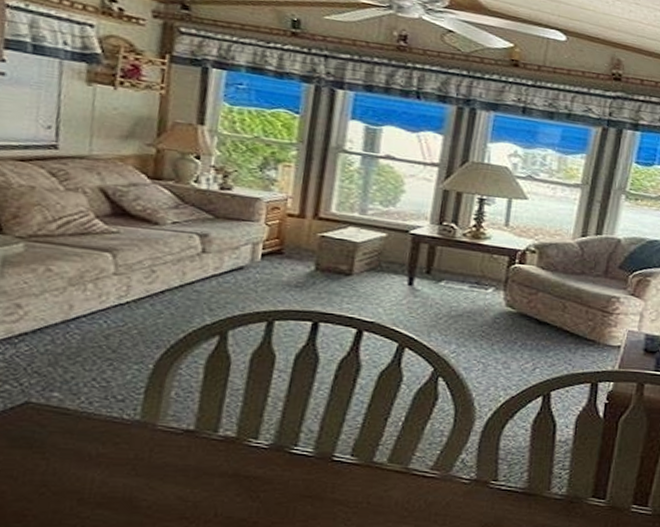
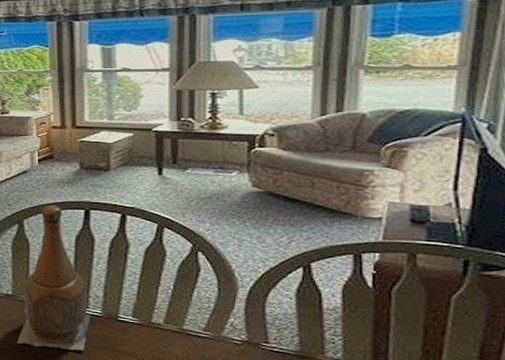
bottle: none [190,313,299,502] -> present [17,205,90,351]

